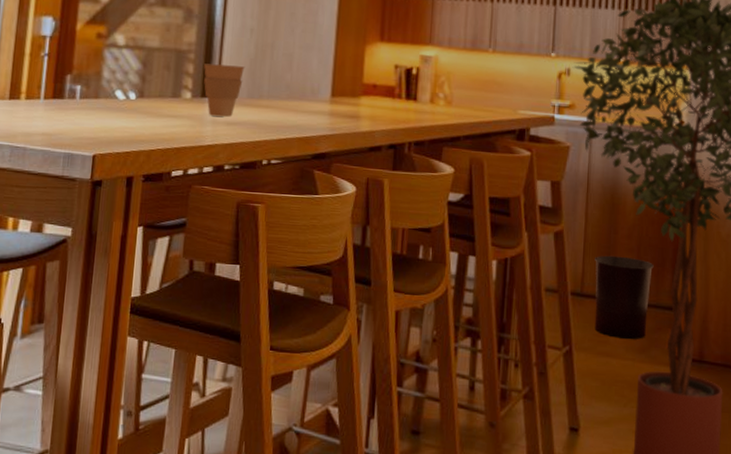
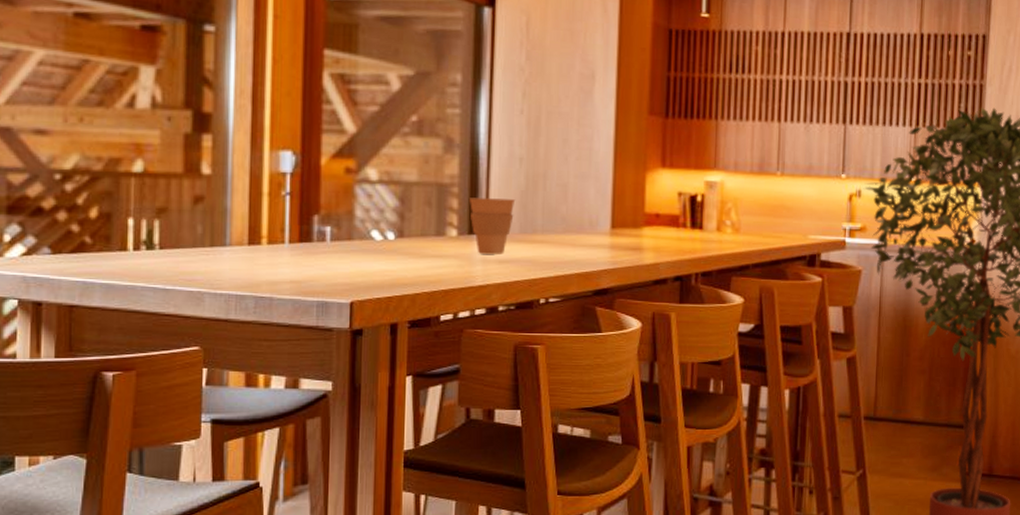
waste bin: present [594,255,654,339] -> none [887,378,945,459]

